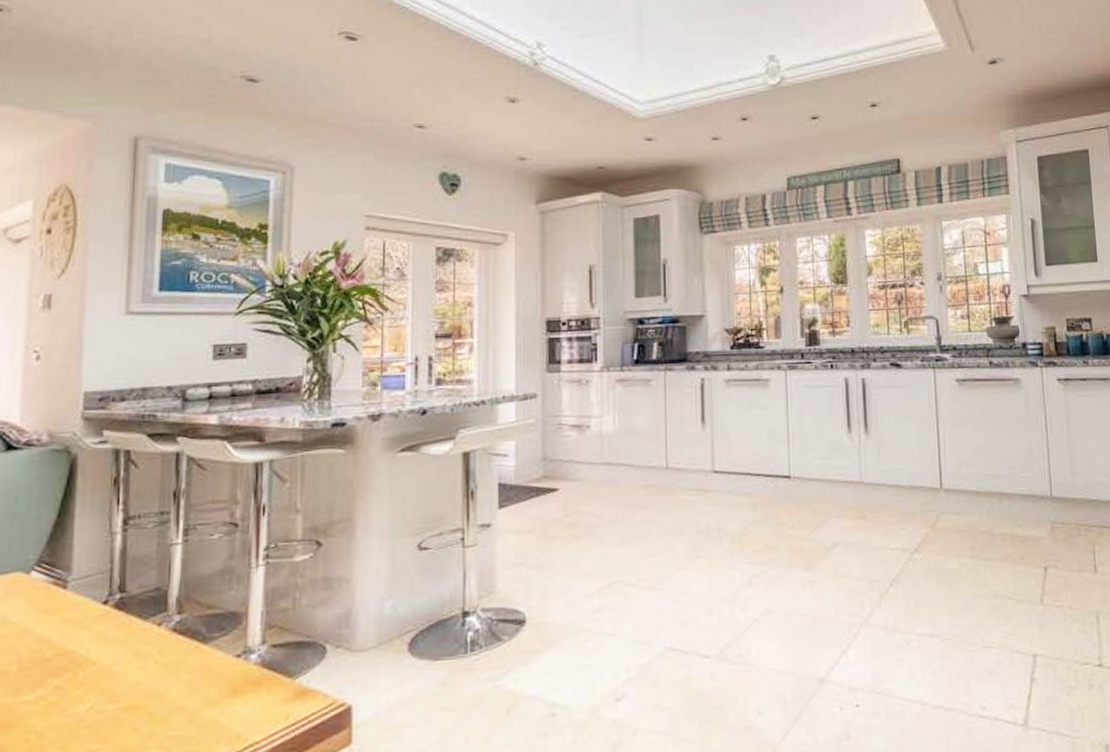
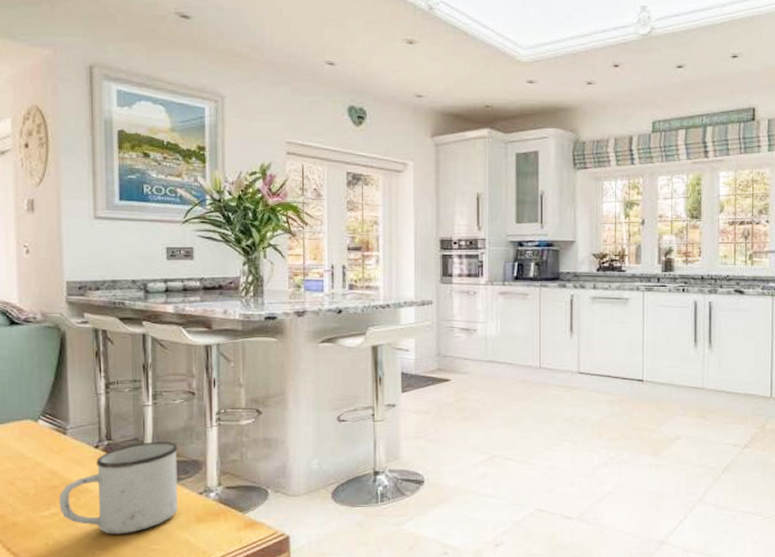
mug: none [48,589,212,721] -> present [59,441,178,534]

